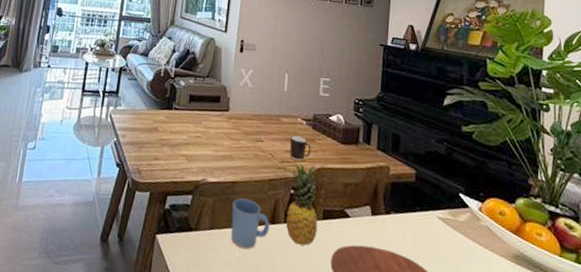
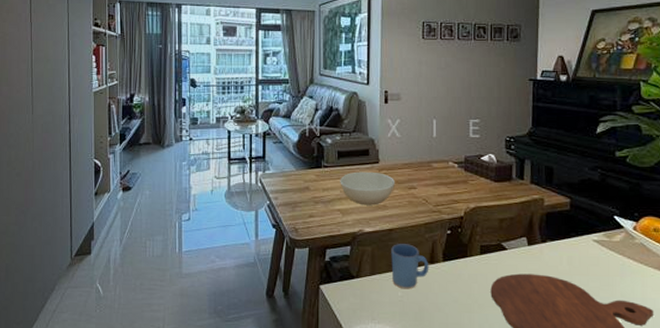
bowl: none [188,117,244,155] -> present [340,171,396,206]
fruit: present [285,163,318,246] -> none [444,205,475,280]
mug: present [289,136,311,161] -> none [442,180,465,203]

